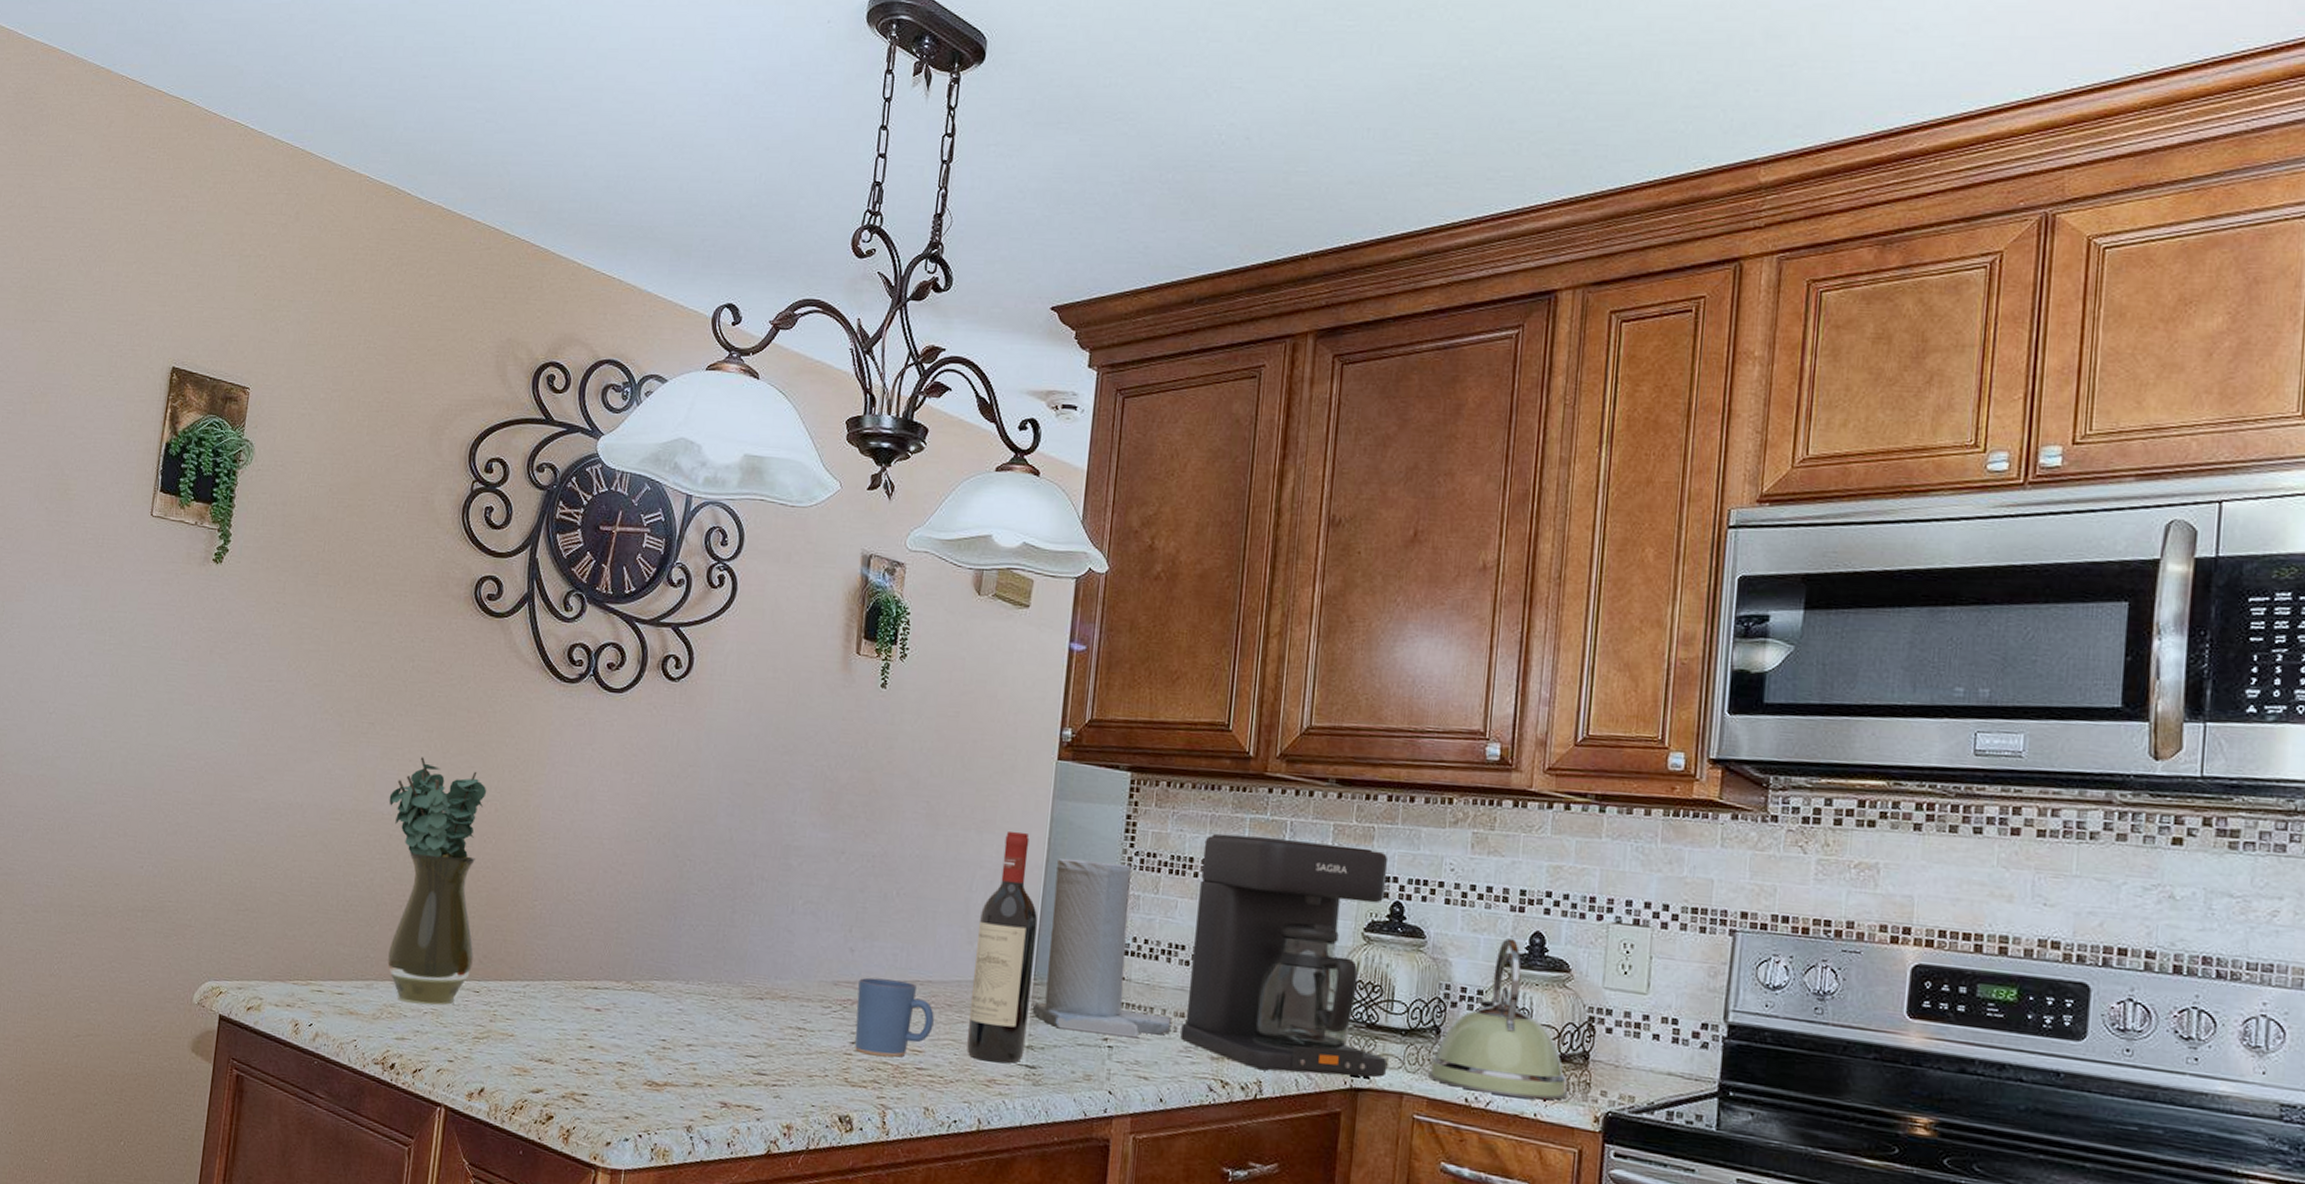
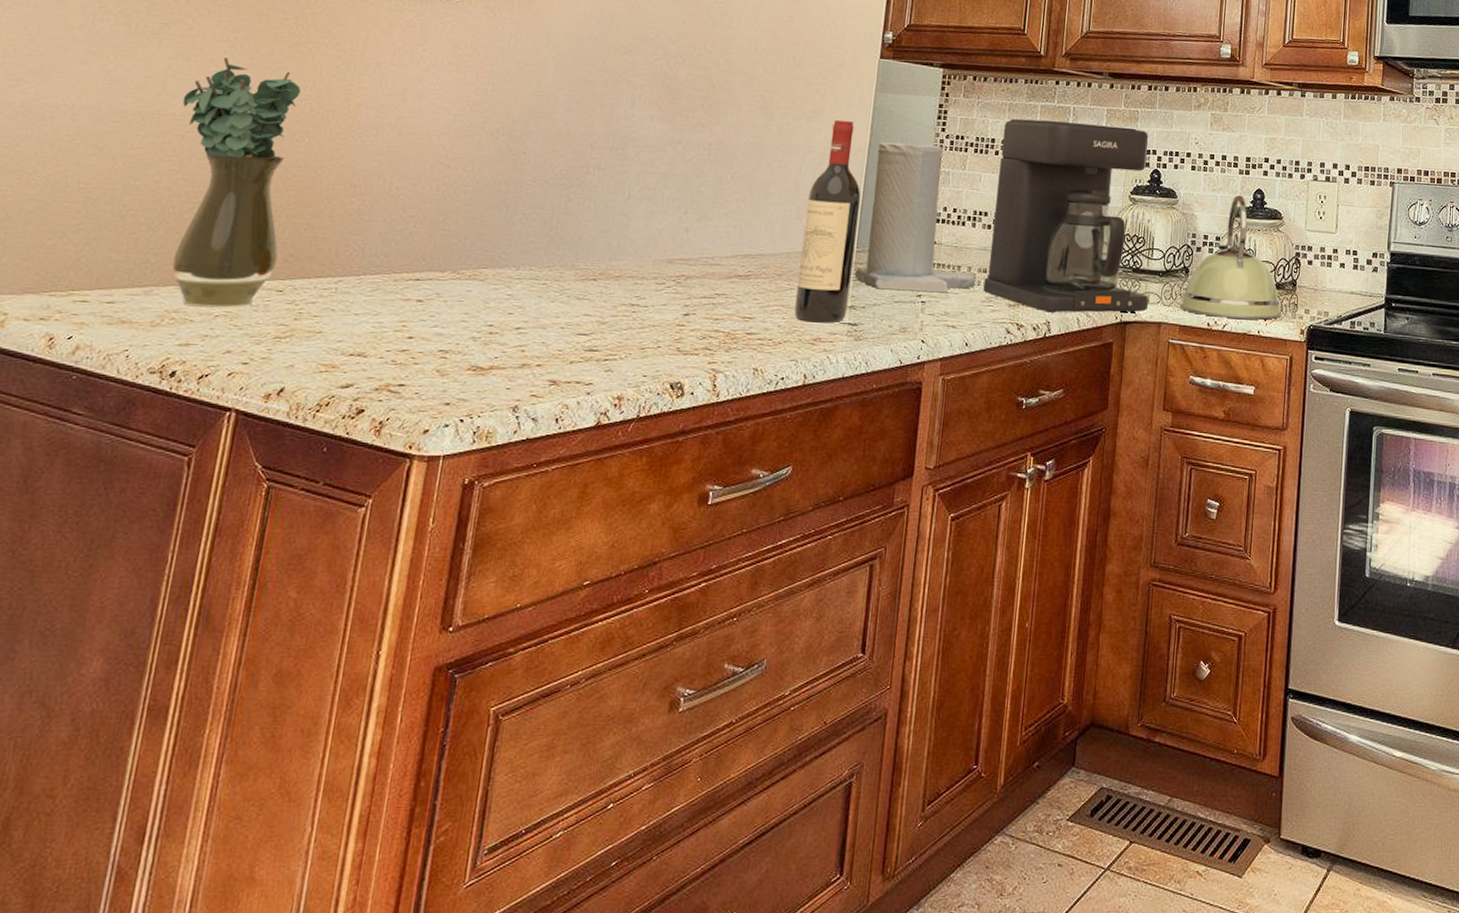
mug: present [855,977,934,1058] -> none [688,254,765,326]

